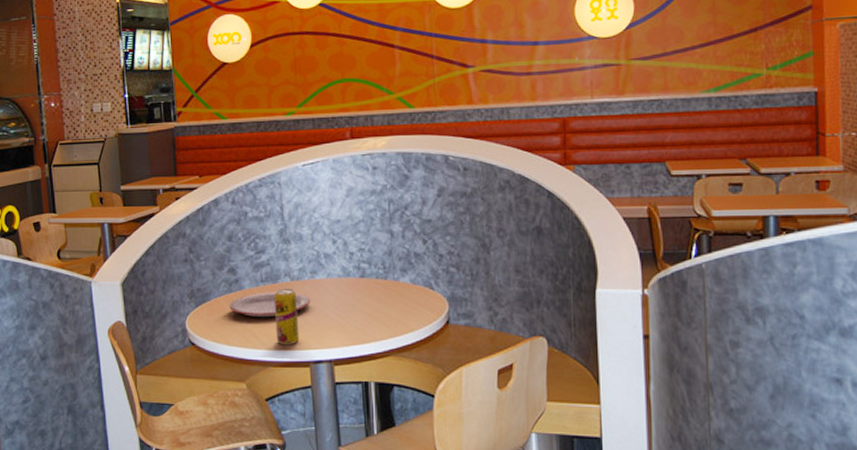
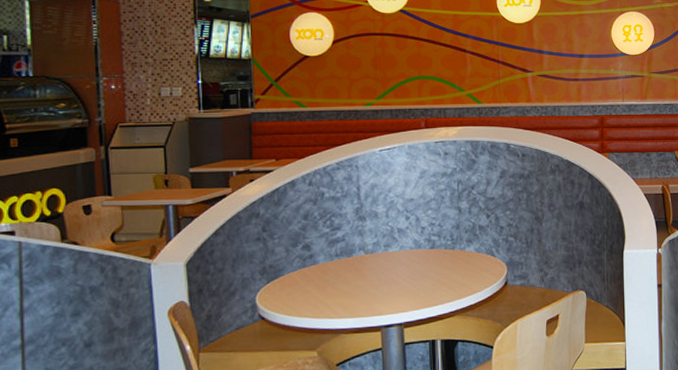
plate: present [229,292,311,318] -> none [303,265,384,290]
beverage can: present [273,288,299,345] -> none [347,260,371,313]

